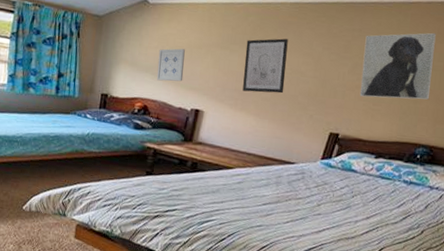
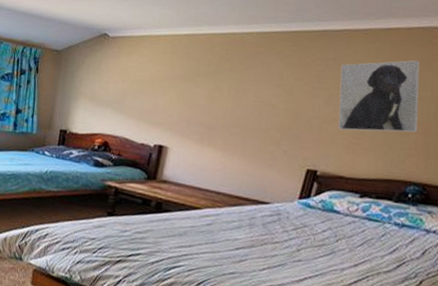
wall art: present [156,48,185,82] -> none [117,82,147,116]
wall art: present [242,38,288,94] -> none [209,69,256,128]

